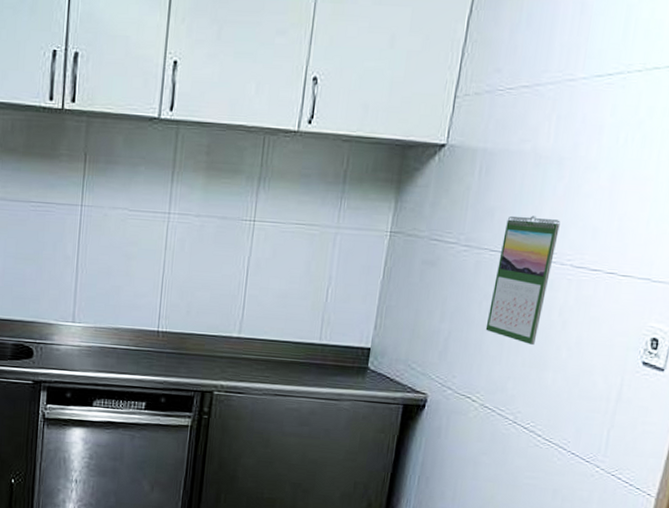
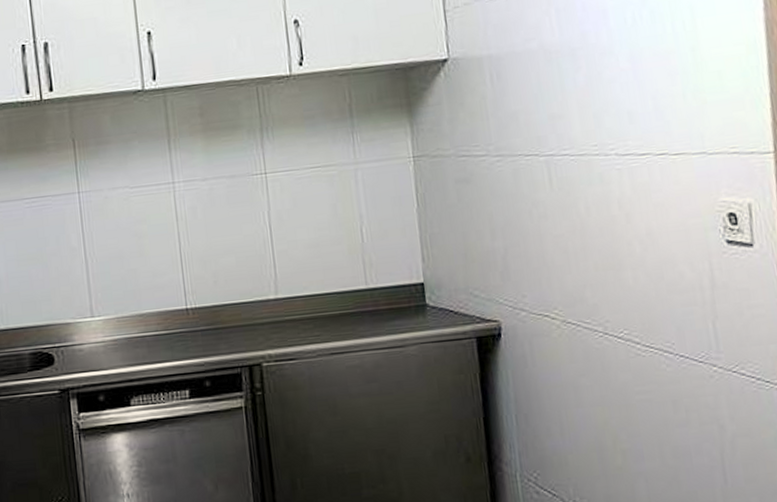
calendar: present [485,215,560,345] -> none [533,111,602,246]

